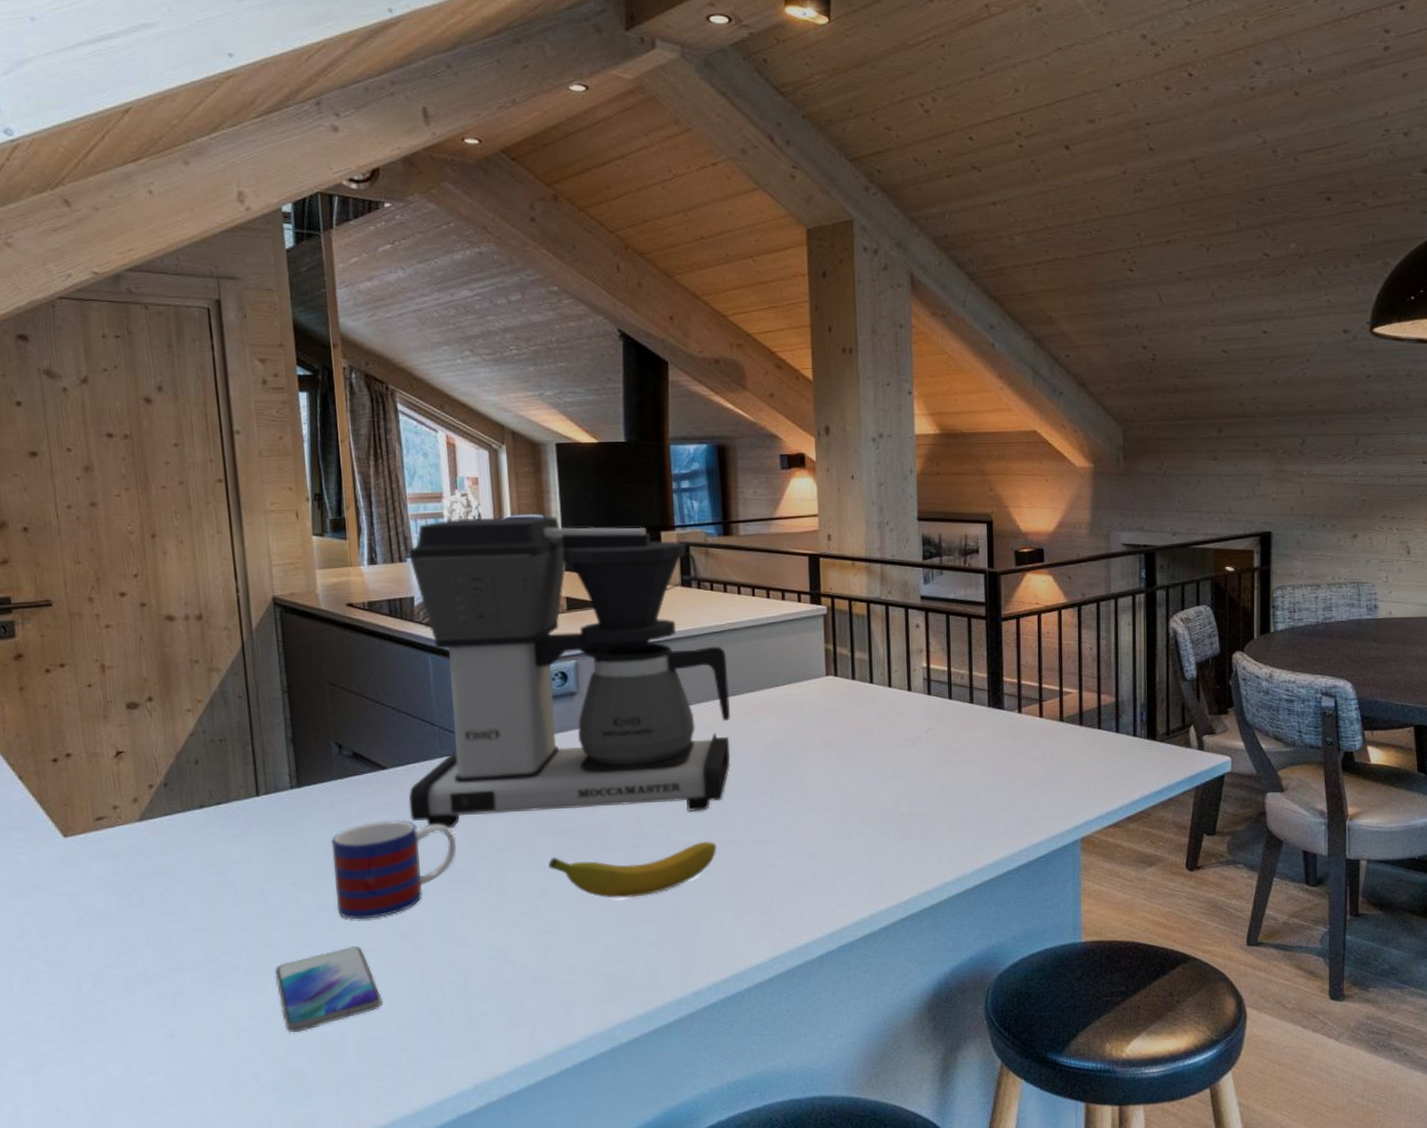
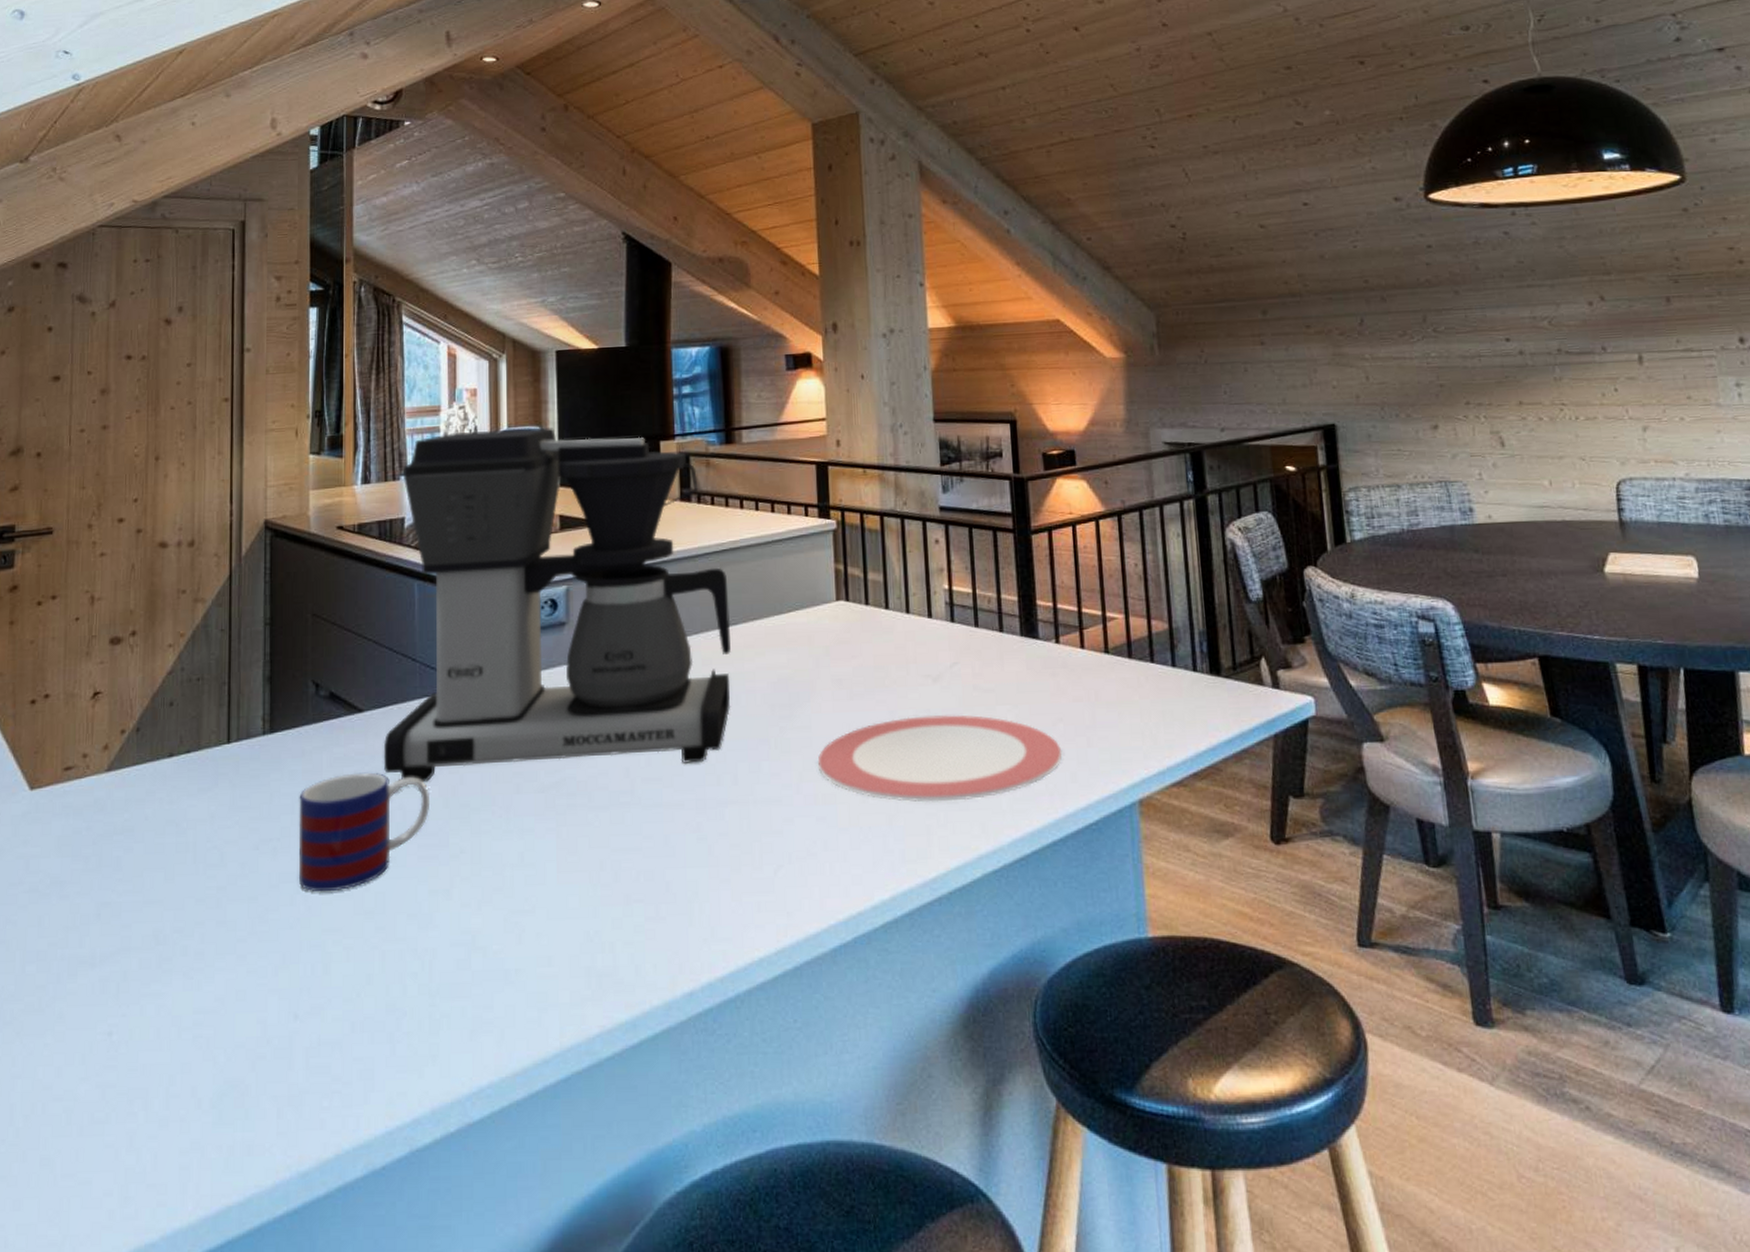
smartphone: present [274,946,382,1033] -> none [226,926,337,1034]
banana: present [548,842,717,899] -> none [528,801,715,871]
plate: none [808,771,1019,841] -> present [817,715,1063,802]

